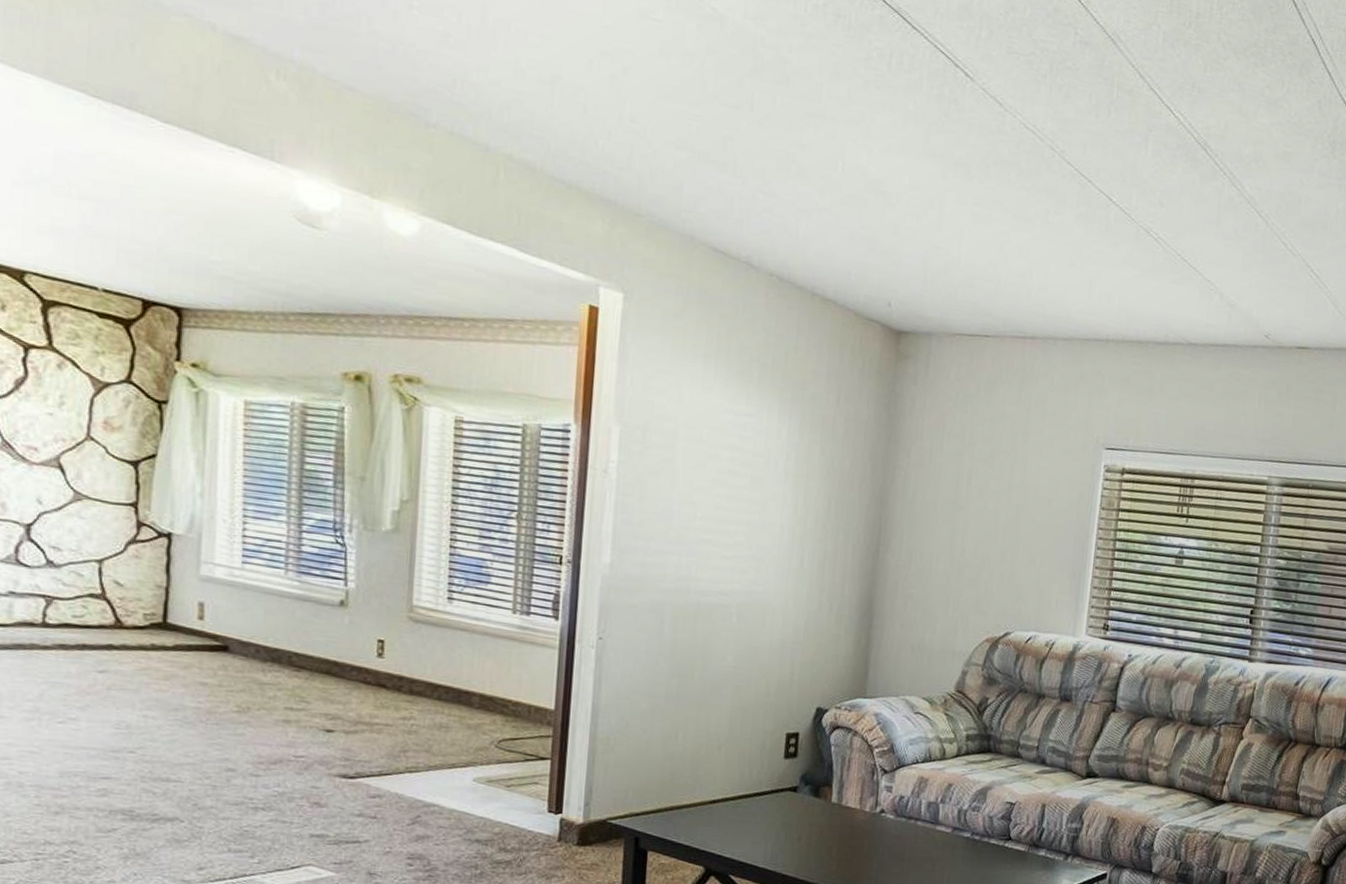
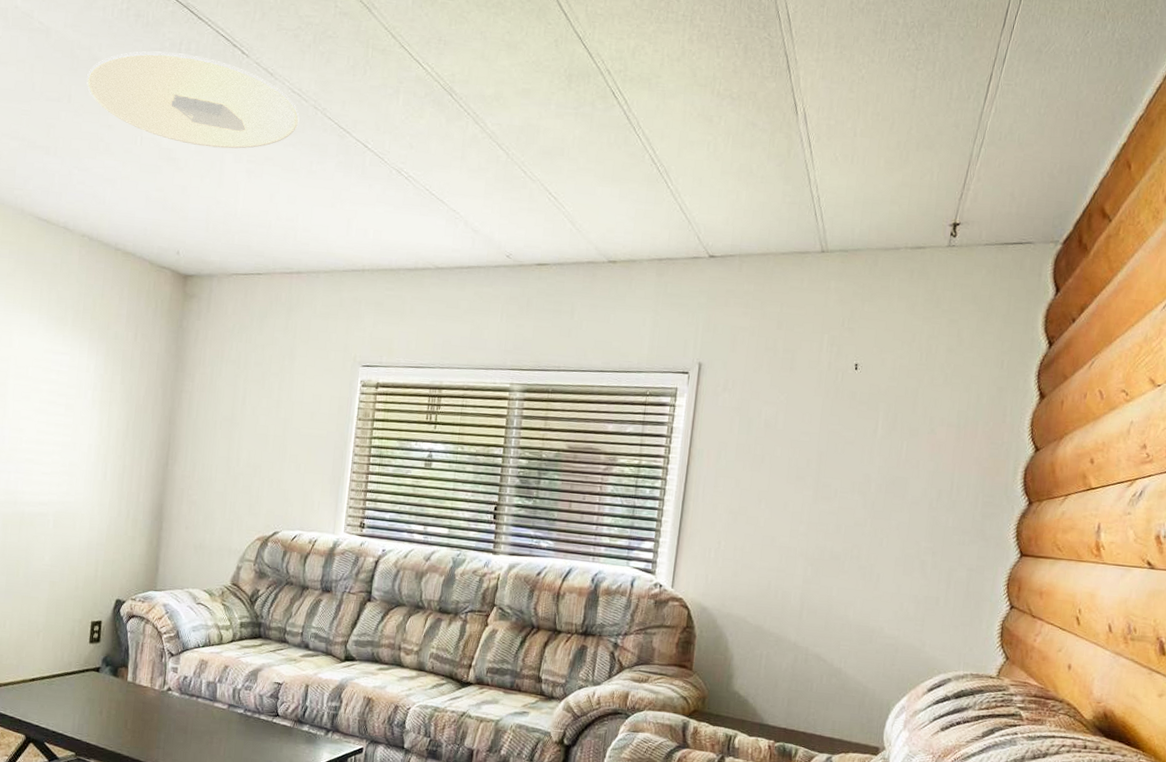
ceiling light: none [773,58,1034,189] -> present [87,51,300,149]

